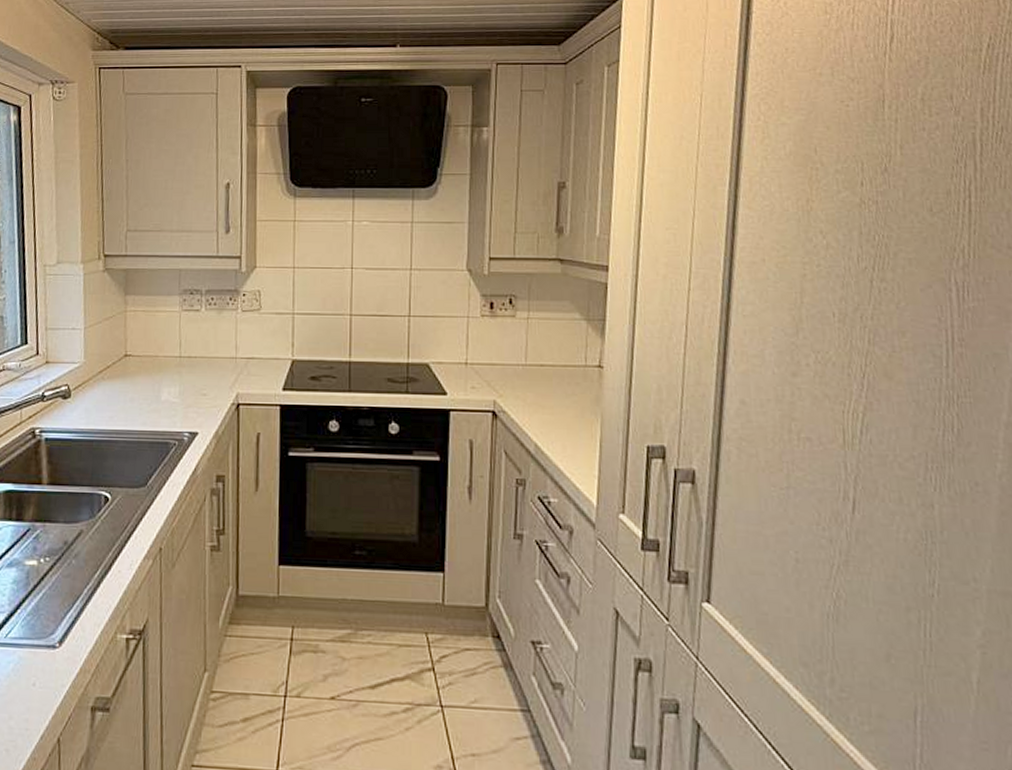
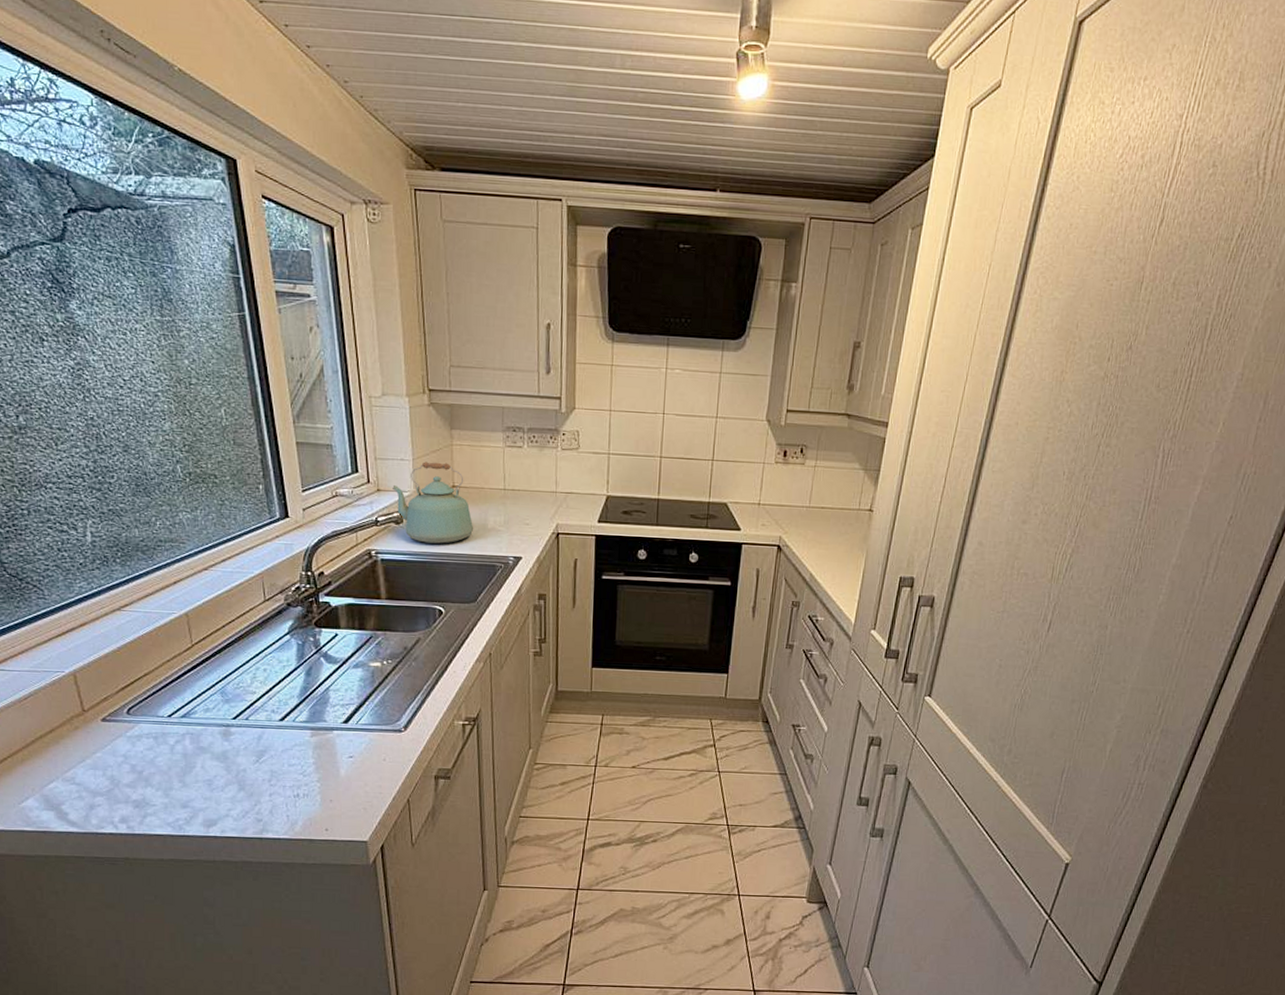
kettle: none [62,330,147,420] -> present [392,461,474,544]

